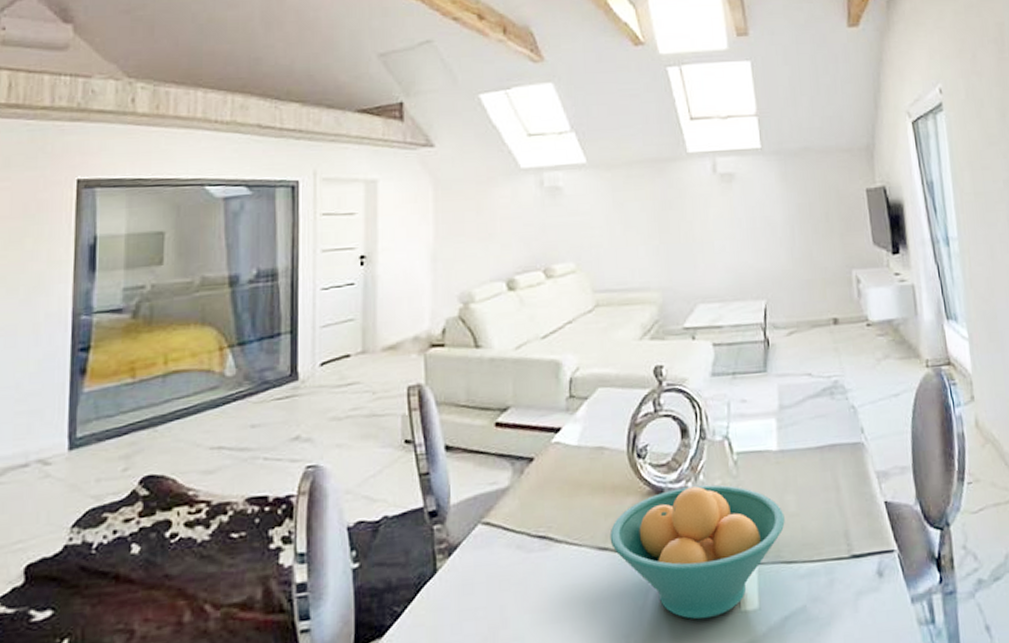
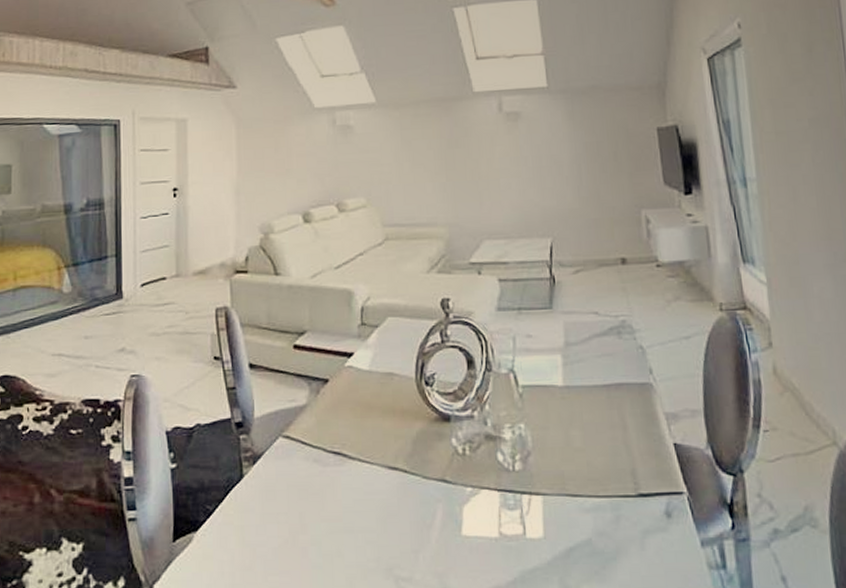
fruit bowl: present [609,485,785,620] -> none [399,415,570,543]

